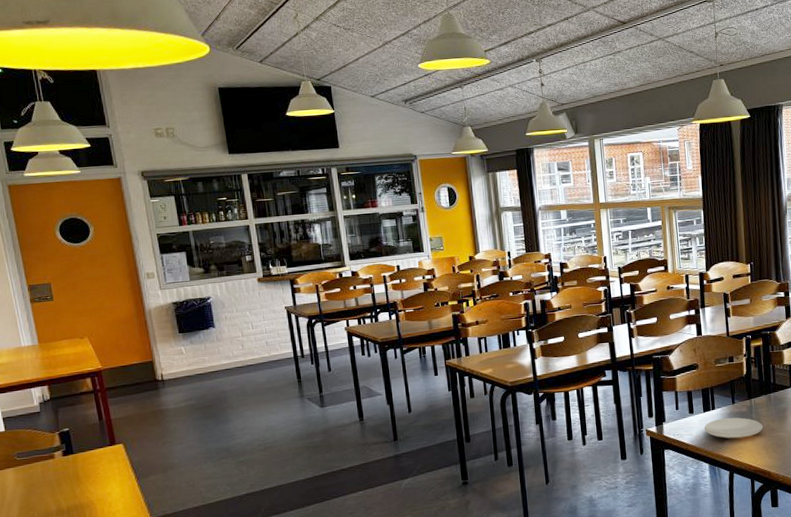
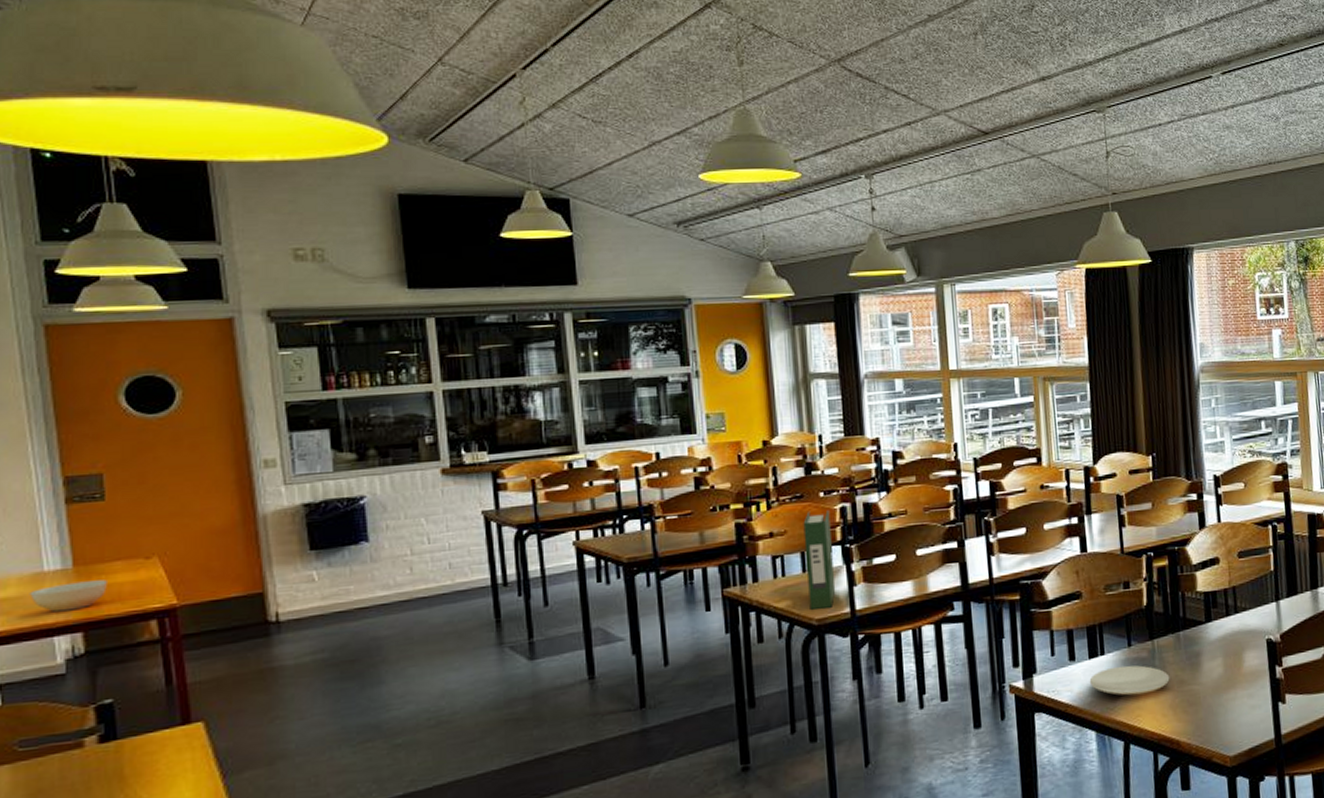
bowl: none [15,352,59,373] -> present [29,579,107,612]
binder: none [499,305,523,375] -> present [803,510,836,610]

